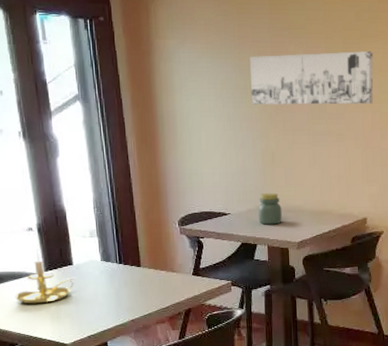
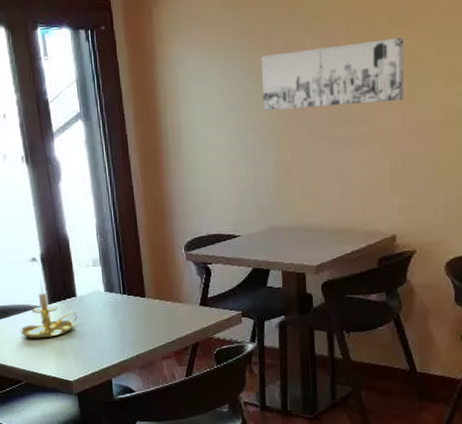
jar: present [258,192,282,225] -> none [271,210,298,247]

